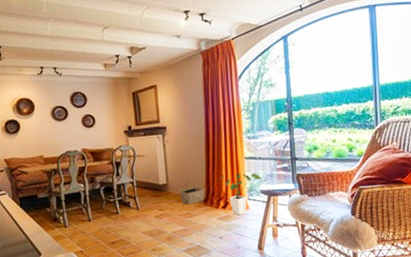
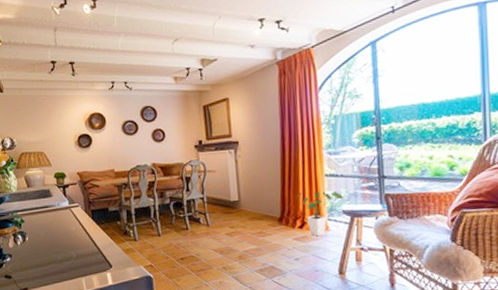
basket: present [179,180,205,205] -> none [252,197,280,223]

